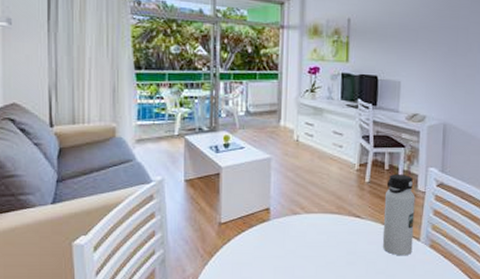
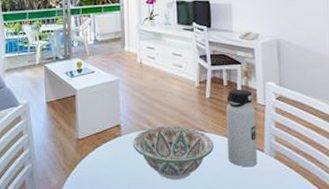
decorative bowl: none [282,211,369,268] -> present [132,126,214,179]

